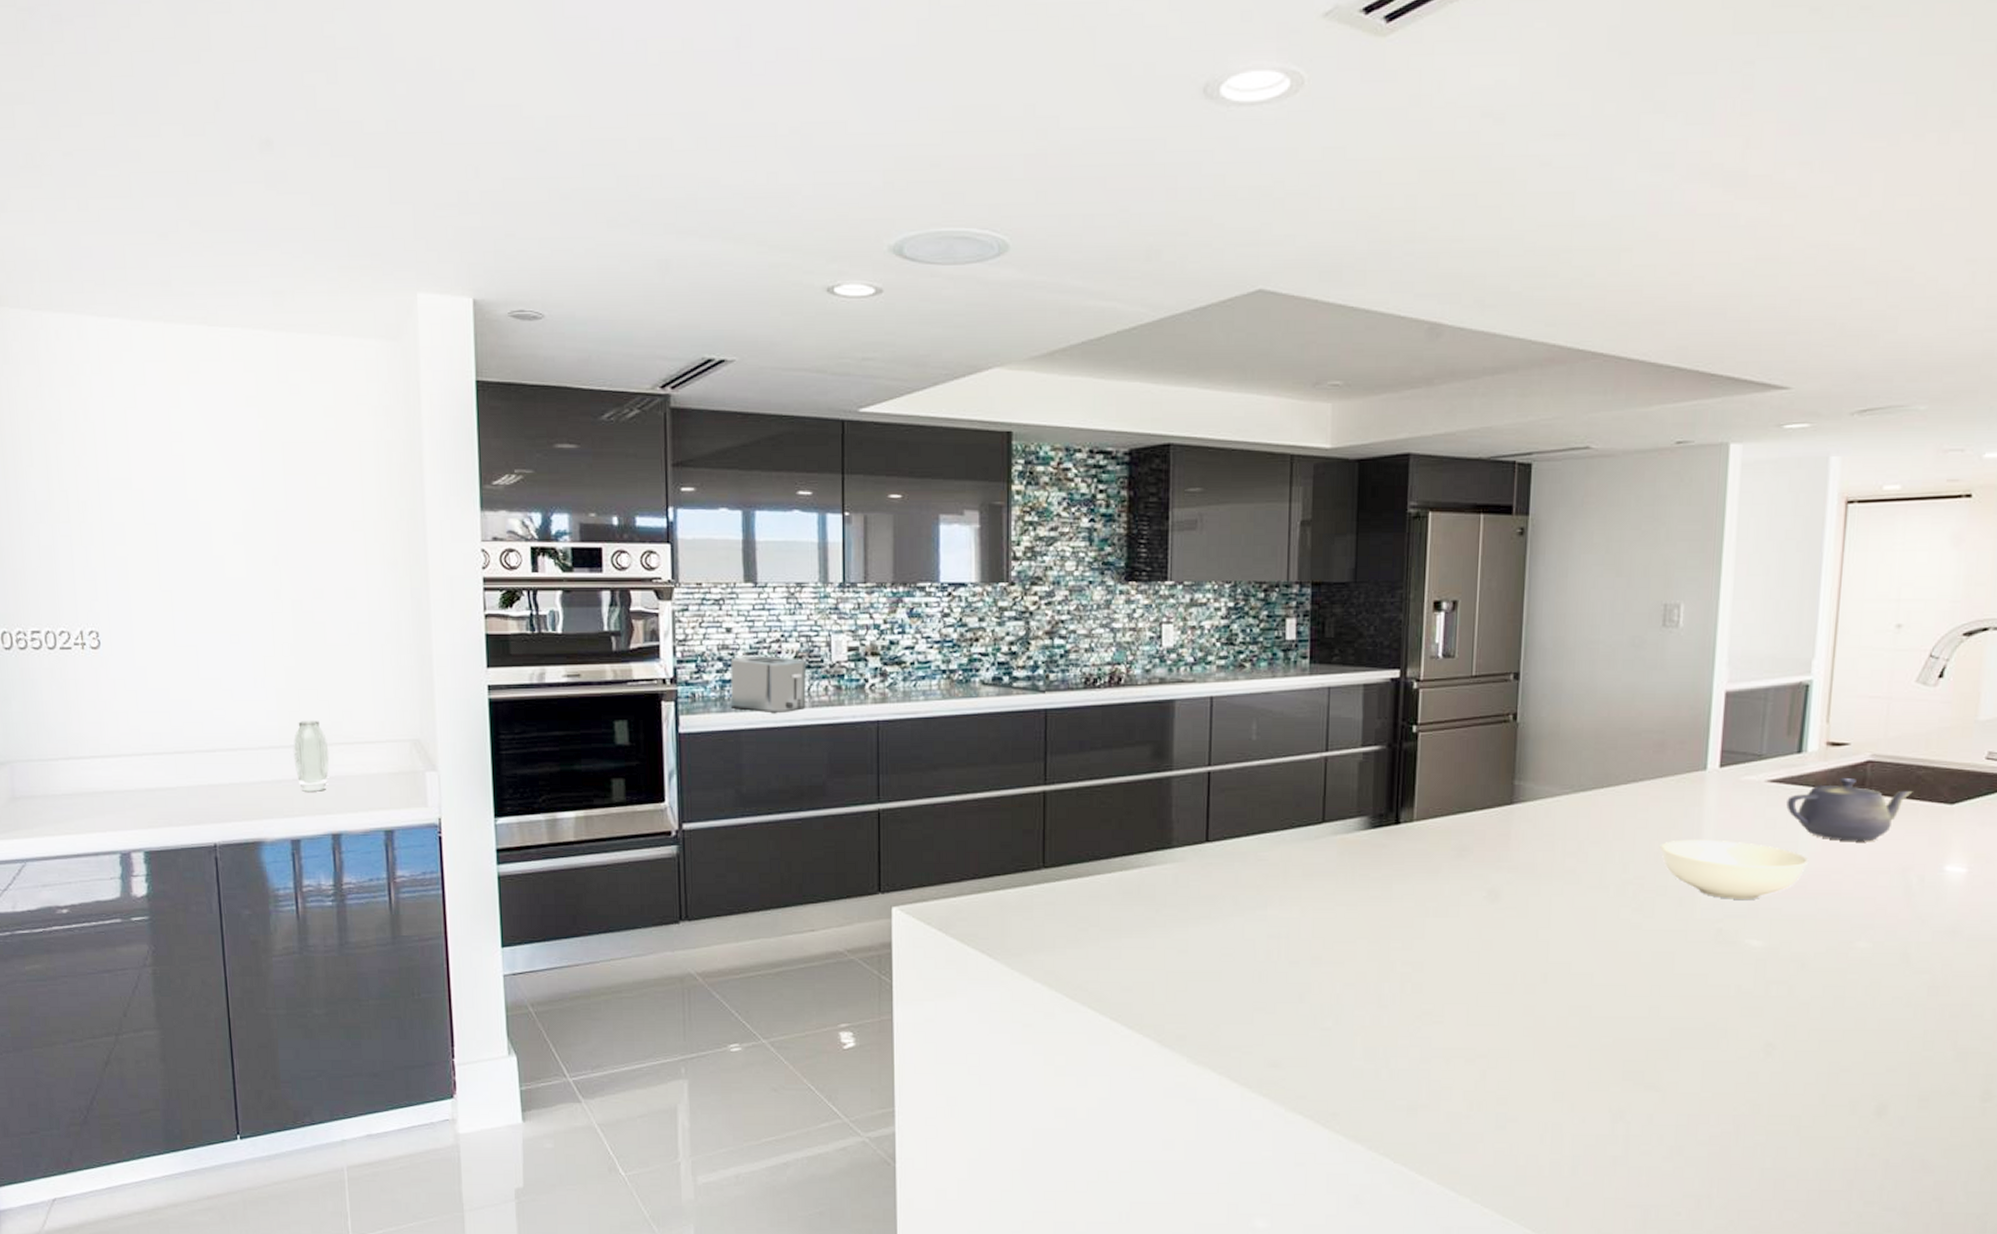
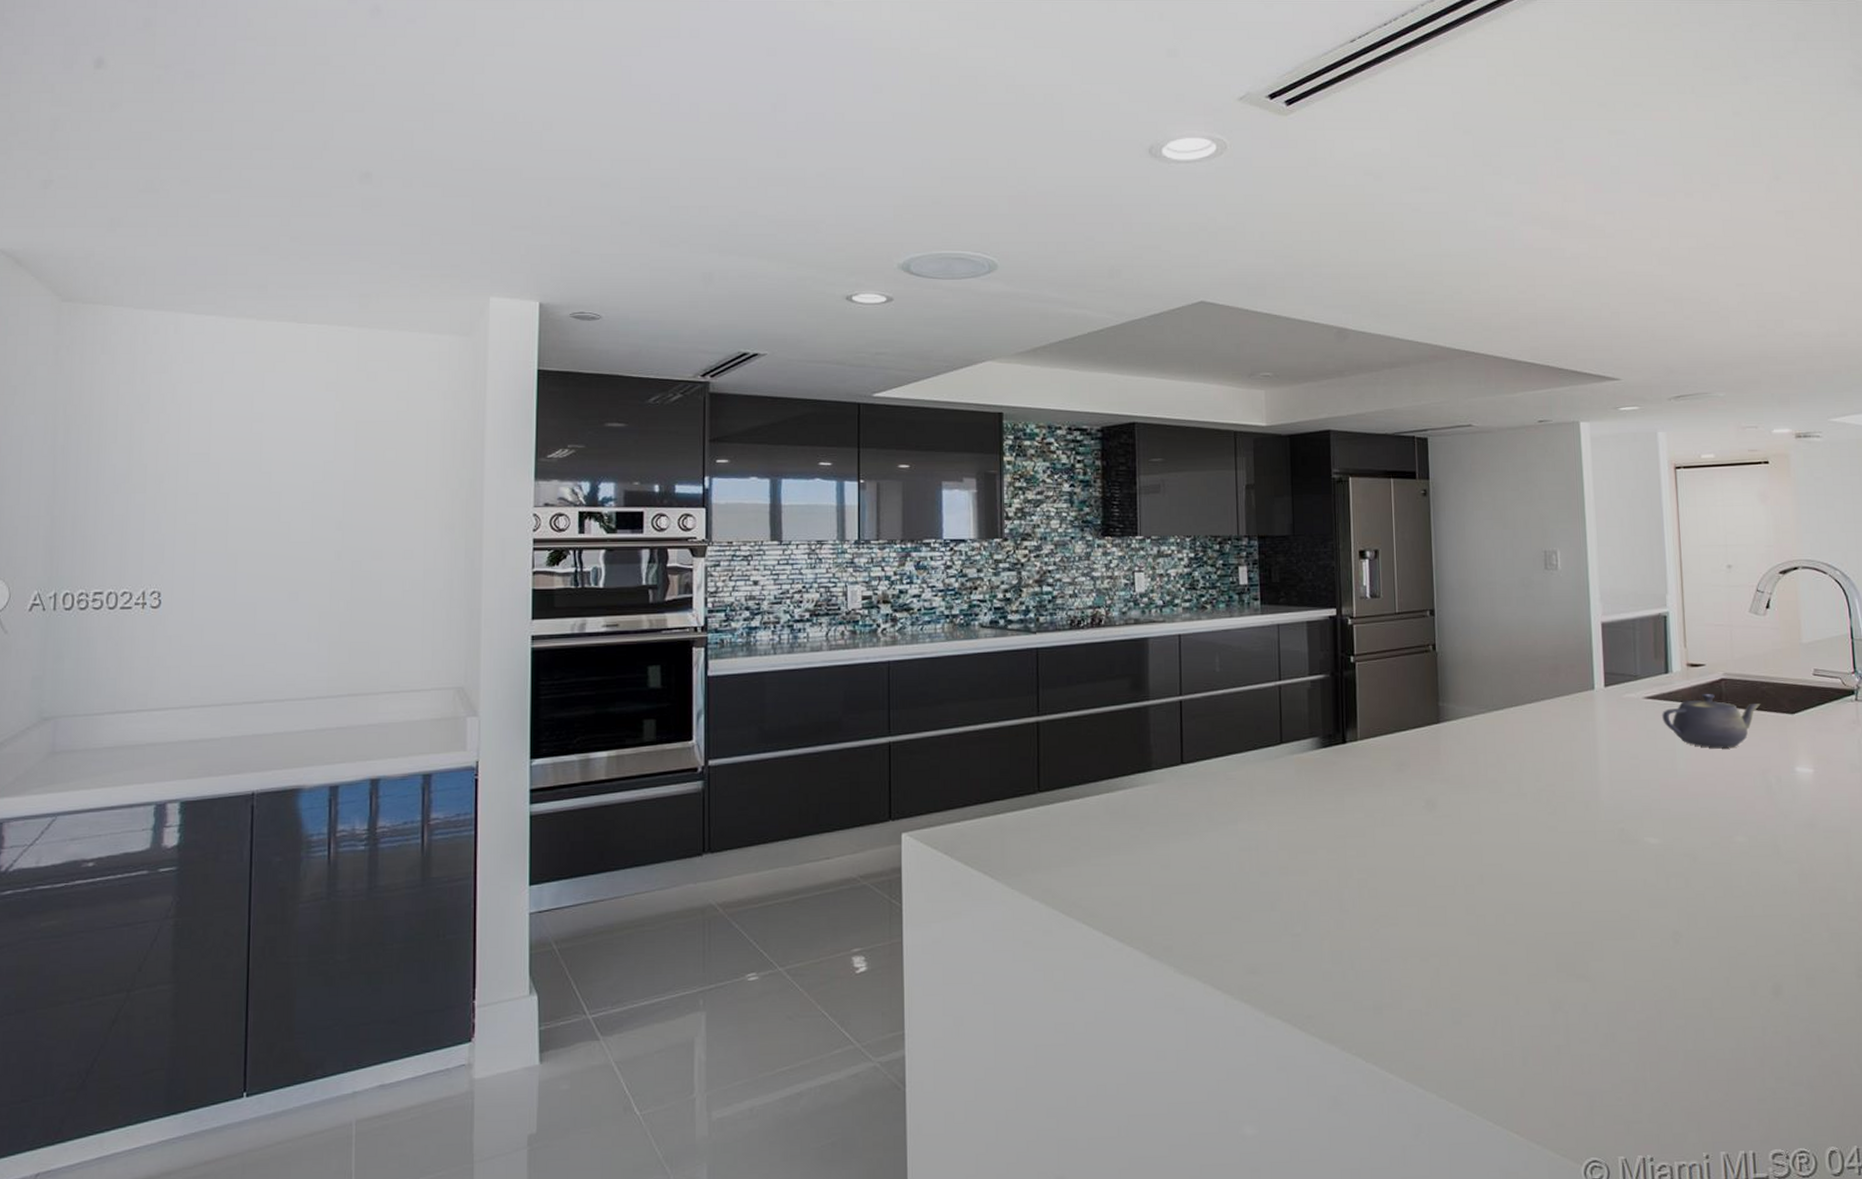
vase: present [293,721,330,792] -> none [339,672,375,739]
toaster: present [730,655,807,714] -> none [755,604,825,657]
bowl: present [1660,839,1809,899] -> none [1564,750,1687,802]

